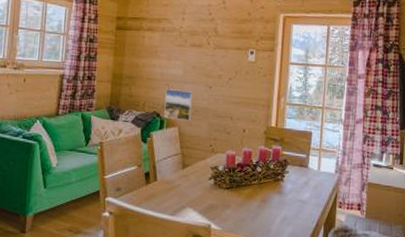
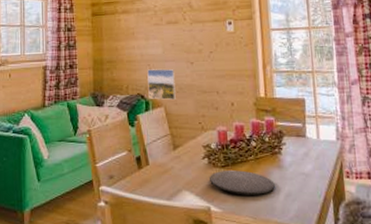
plate: none [213,192,273,217] -> present [210,170,275,195]

